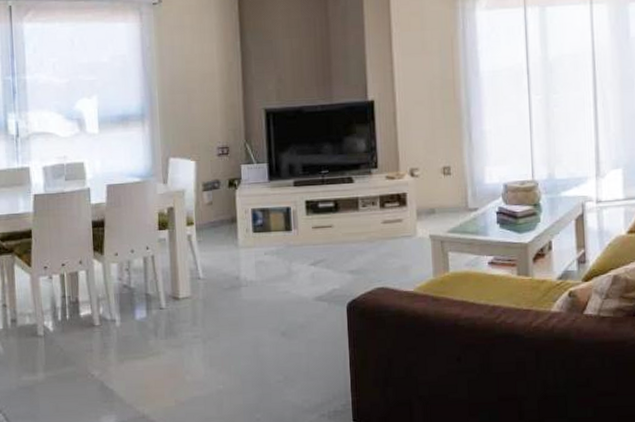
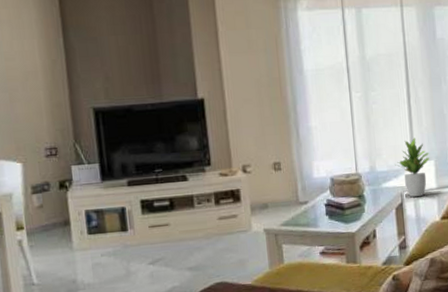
potted plant: none [577,144,616,208] -> present [395,138,429,197]

